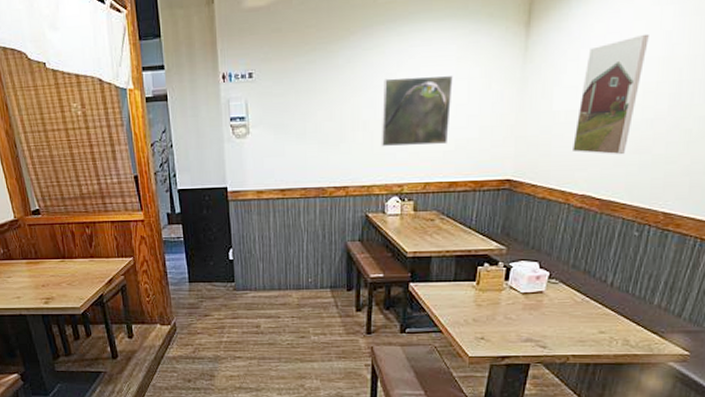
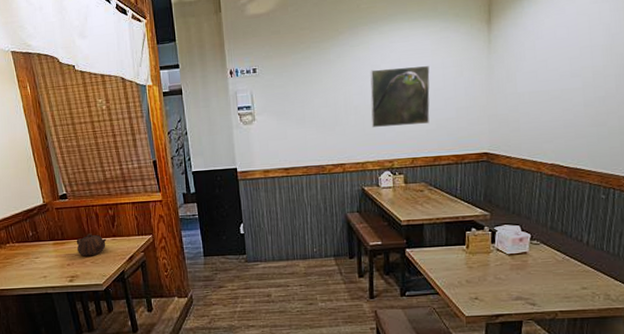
teapot: none [51,253,84,278] -> present [76,233,107,257]
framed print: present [573,33,649,155] -> none [538,26,592,128]

